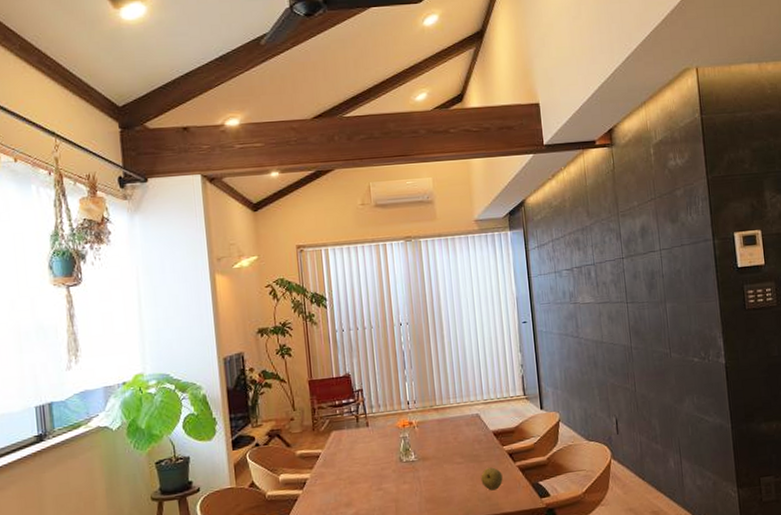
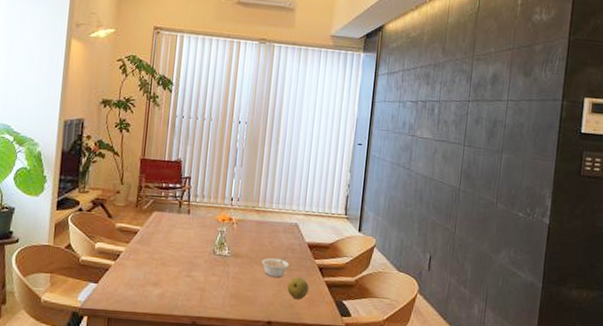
legume: none [450,449,479,473] -> present [261,256,290,277]

